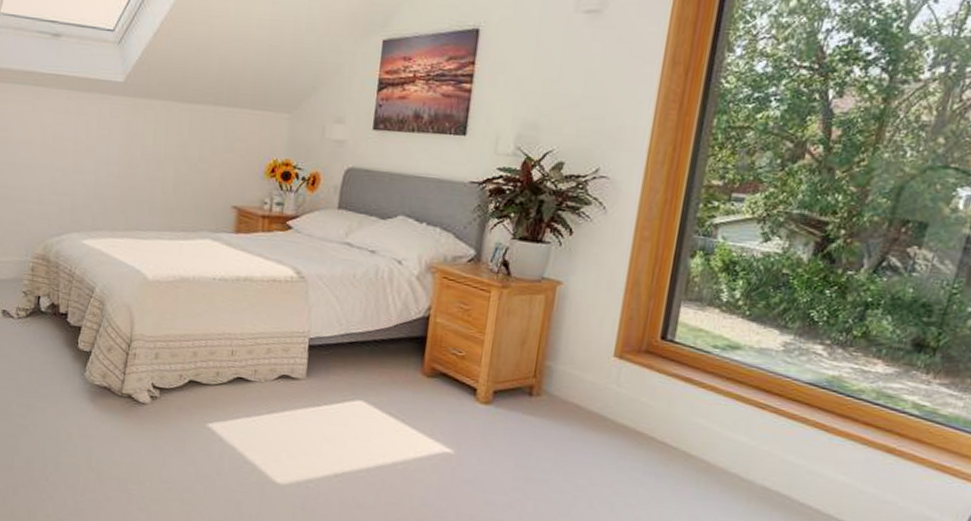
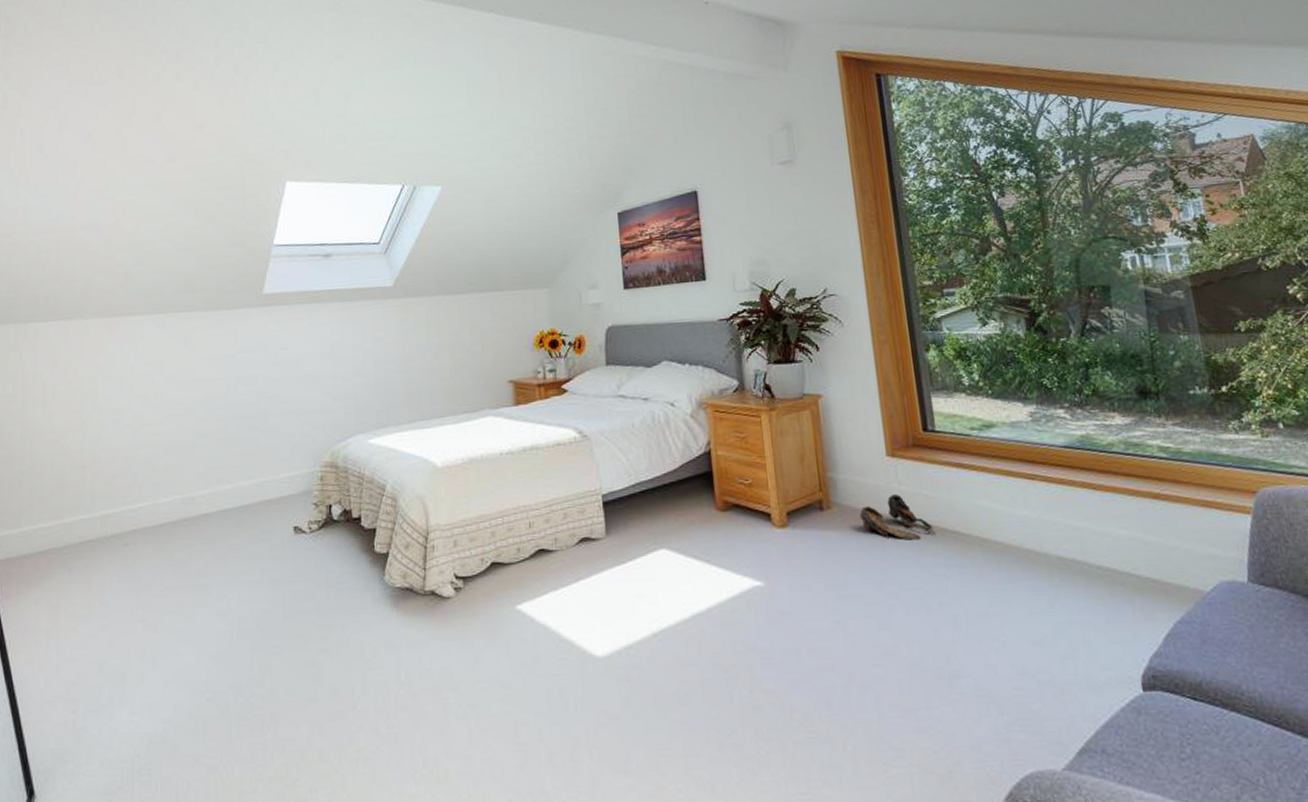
shoes: none [568,395,642,444] -> present [860,494,934,541]

